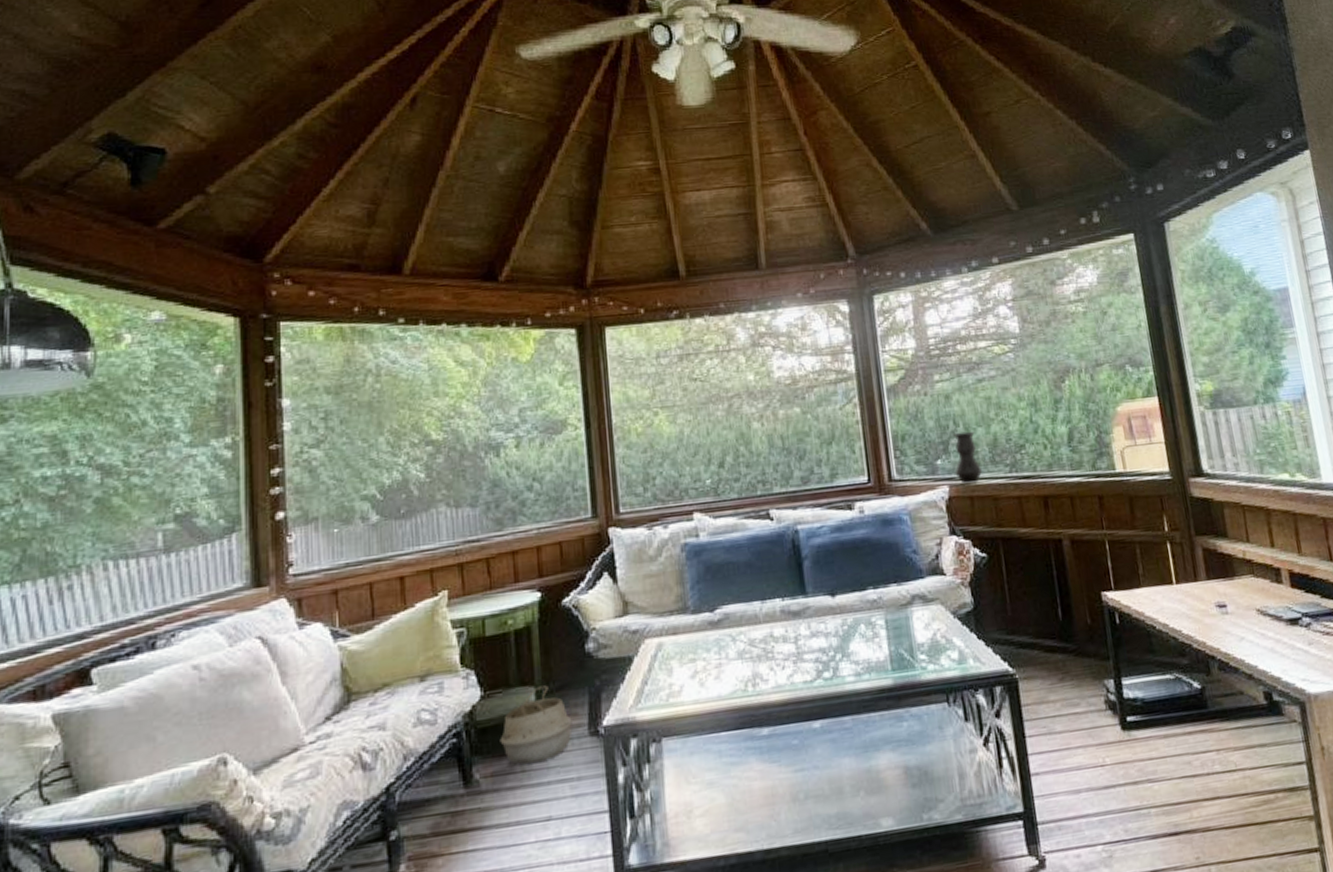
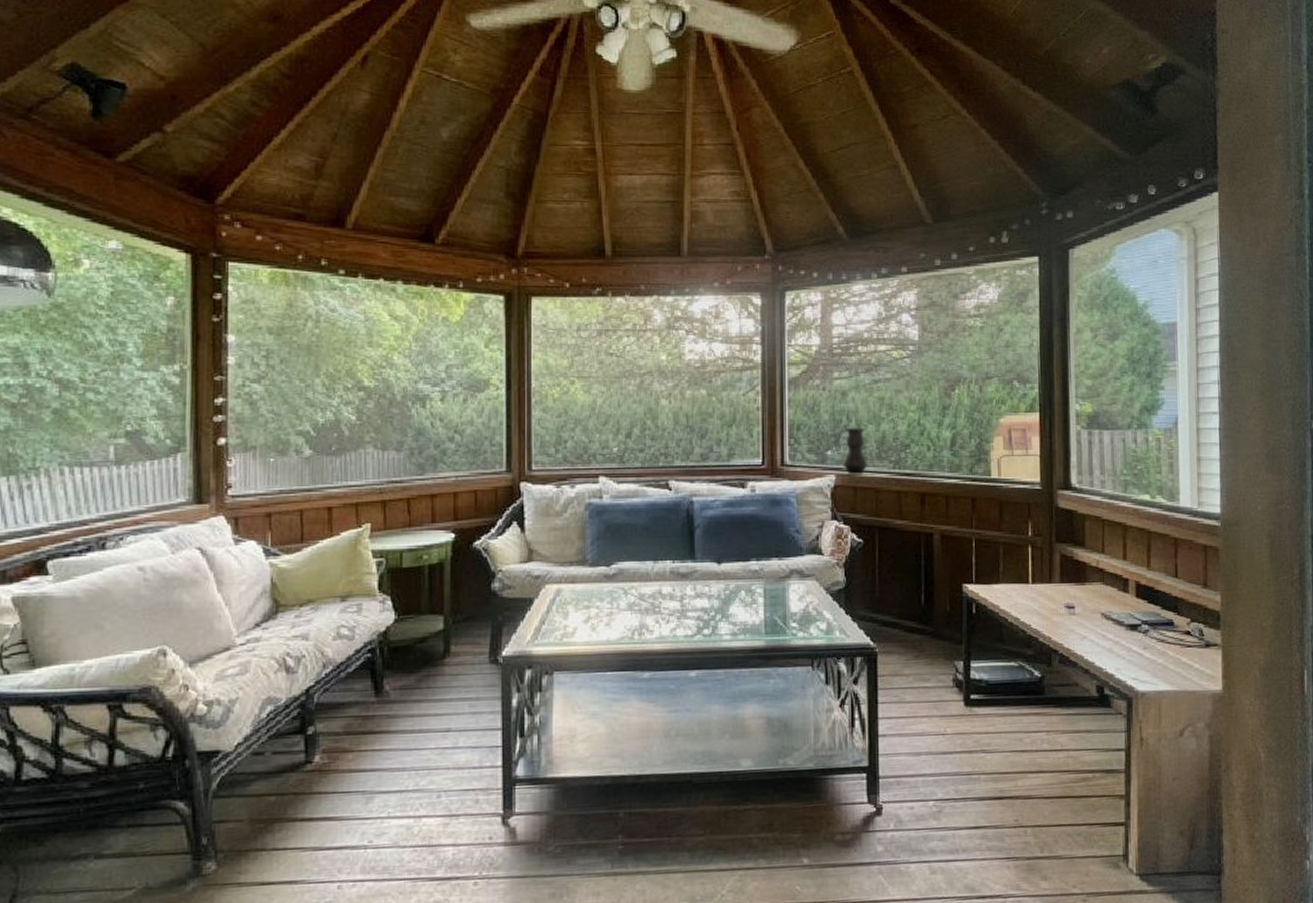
woven basket: present [499,685,572,765] -> none [409,616,475,682]

